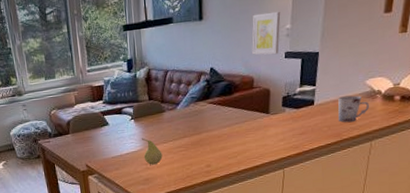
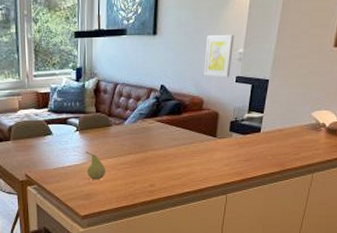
cup: present [338,95,370,123] -> none [283,126,314,153]

